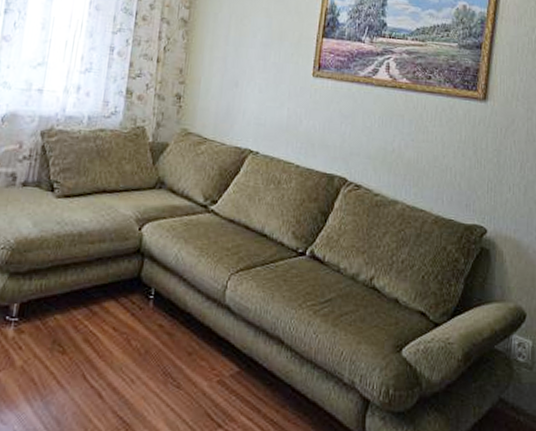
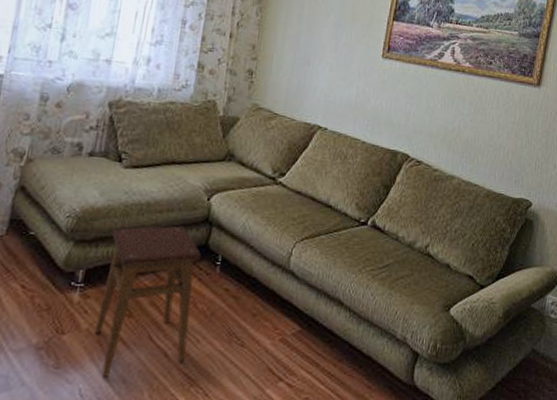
stool: none [29,257,135,418] -> present [95,225,202,377]

